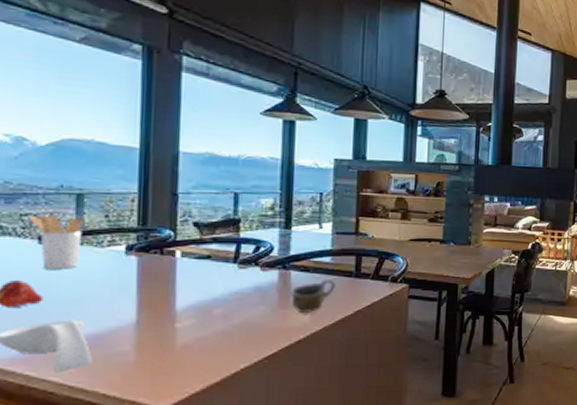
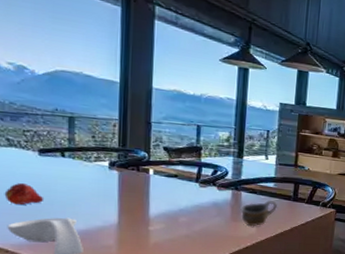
utensil holder: present [28,215,83,269] -> none [30,132,74,177]

